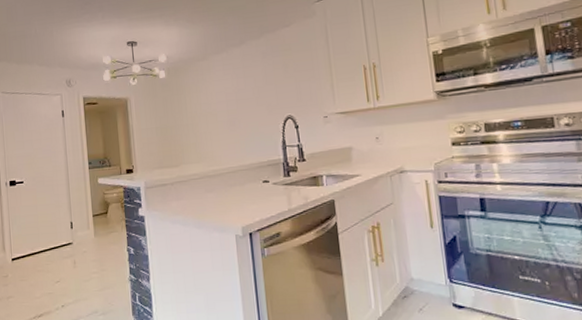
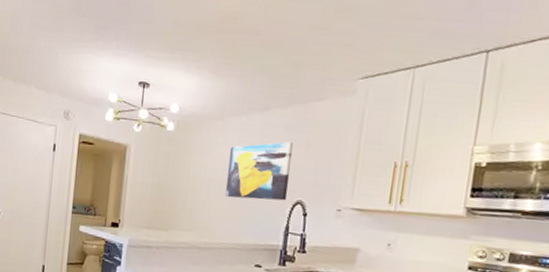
wall art: none [218,67,277,126] -> present [224,142,293,201]

